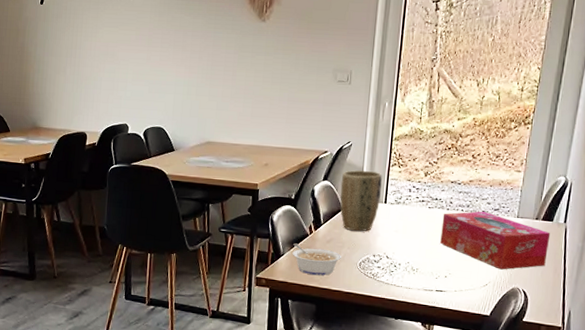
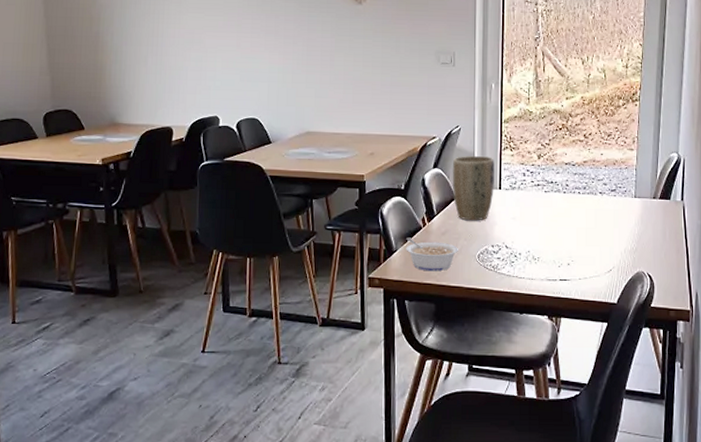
tissue box: present [440,211,551,270] -> none [560,192,669,253]

